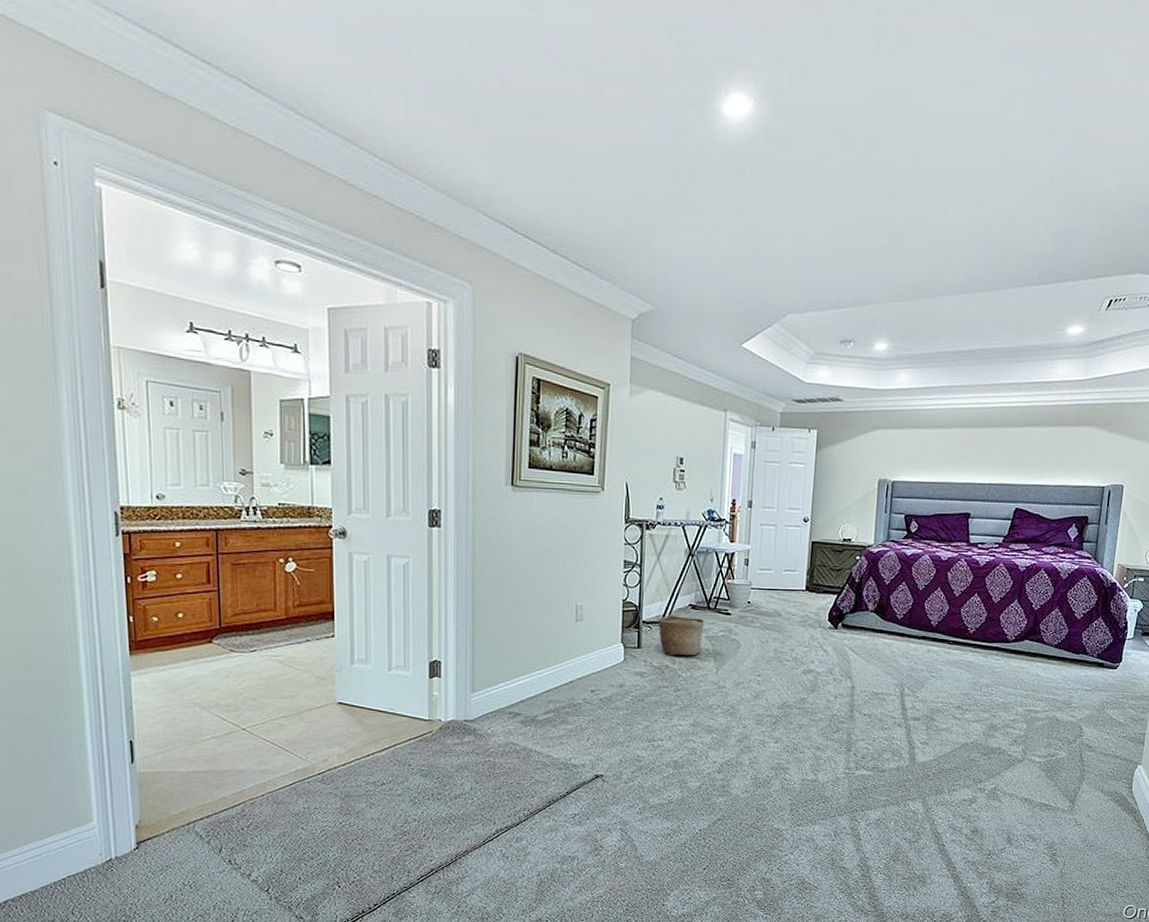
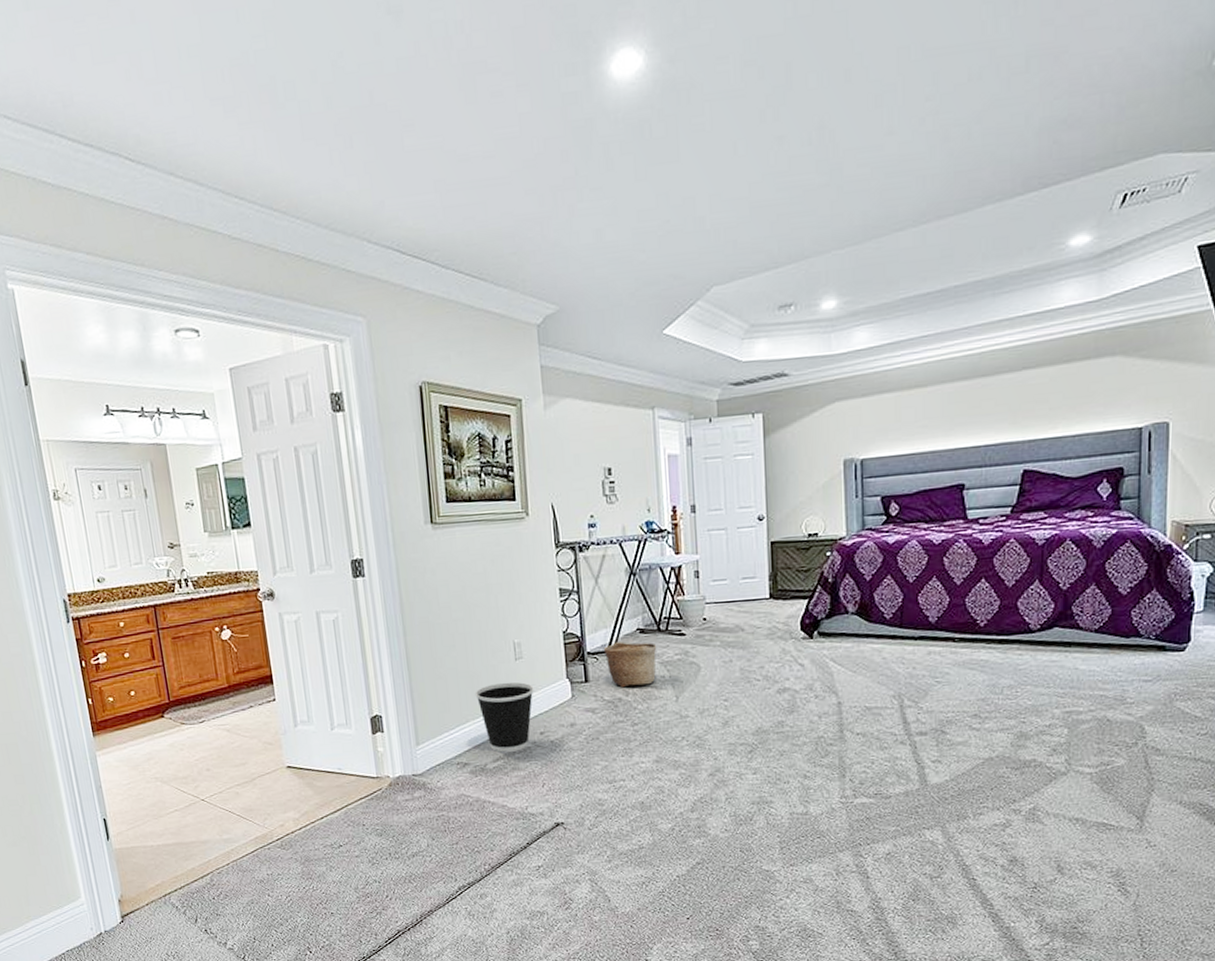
wastebasket: none [534,641,590,706] -> present [475,682,534,753]

